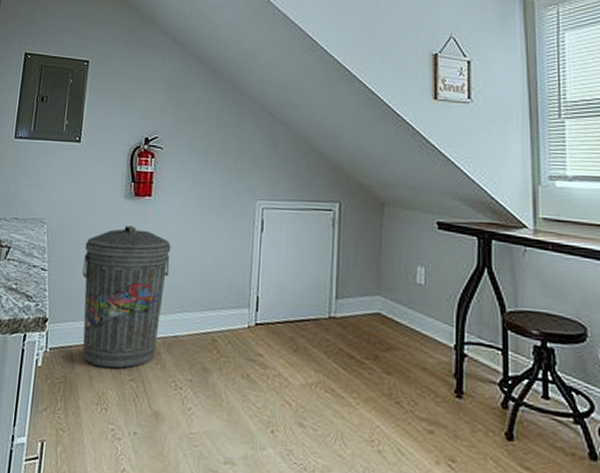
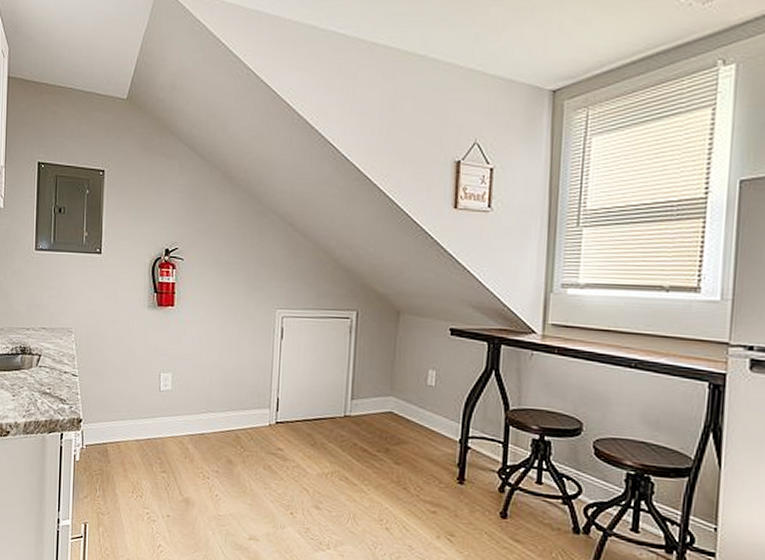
trash can: present [82,226,171,368] -> none [111,334,195,462]

